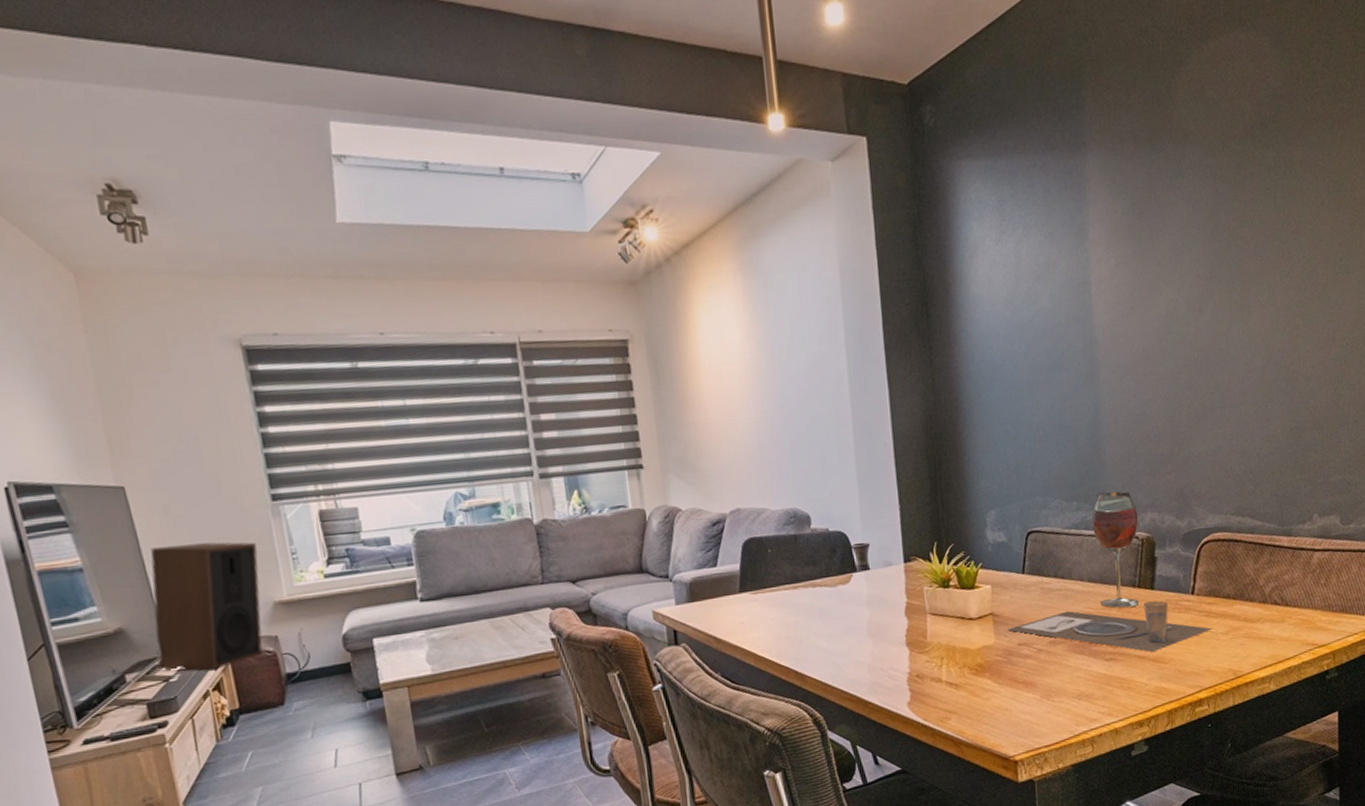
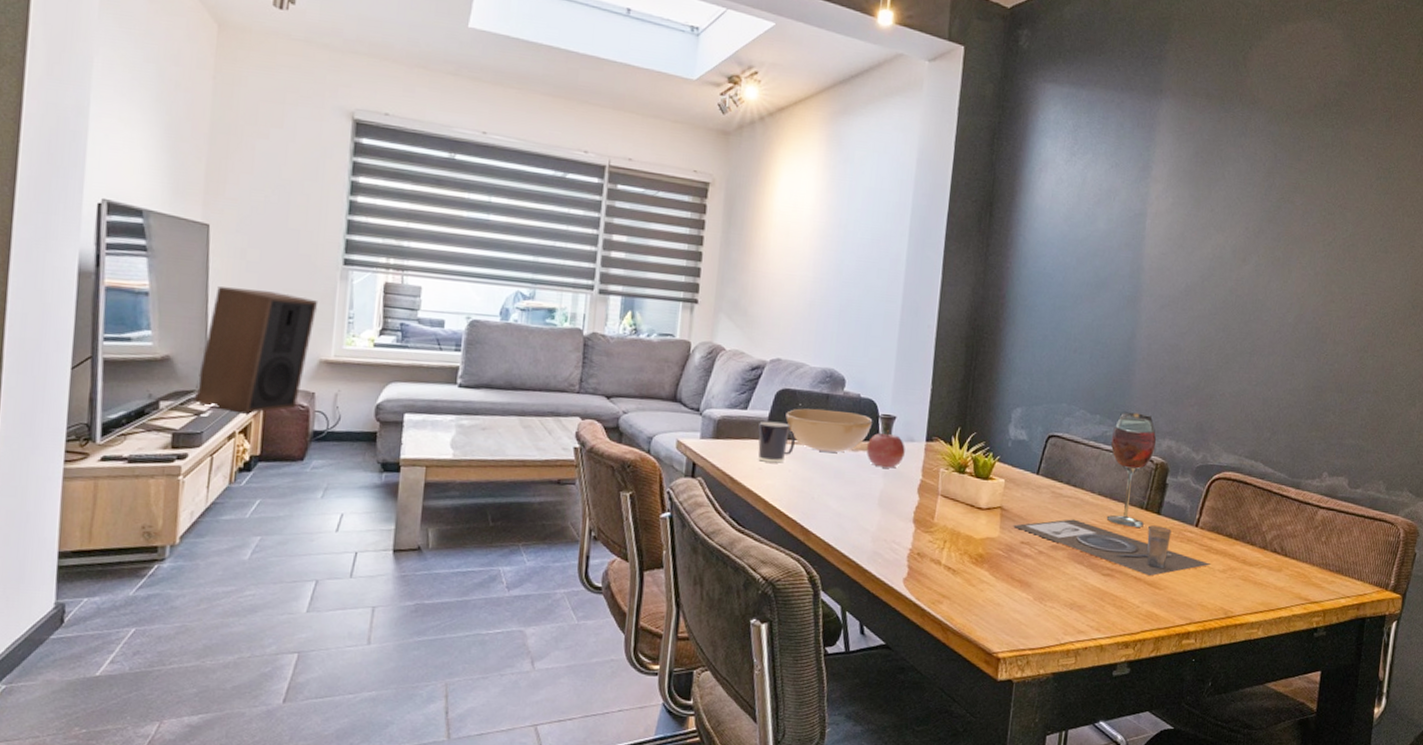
mug: none [731,572,773,616] -> present [757,421,796,463]
bowl: none [757,548,847,594] -> present [785,408,873,453]
fruit: none [844,559,885,598] -> present [866,430,905,468]

